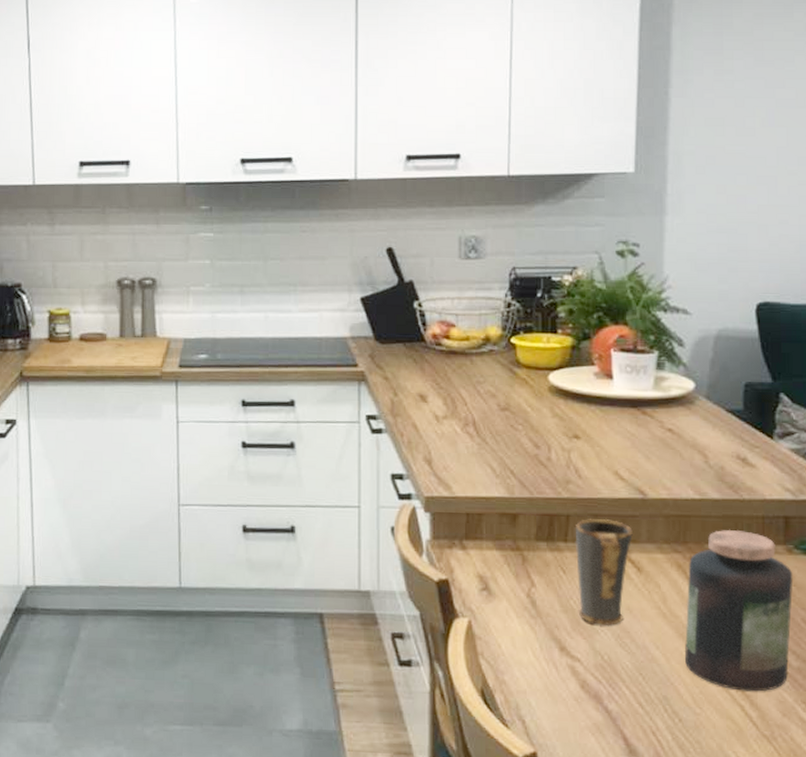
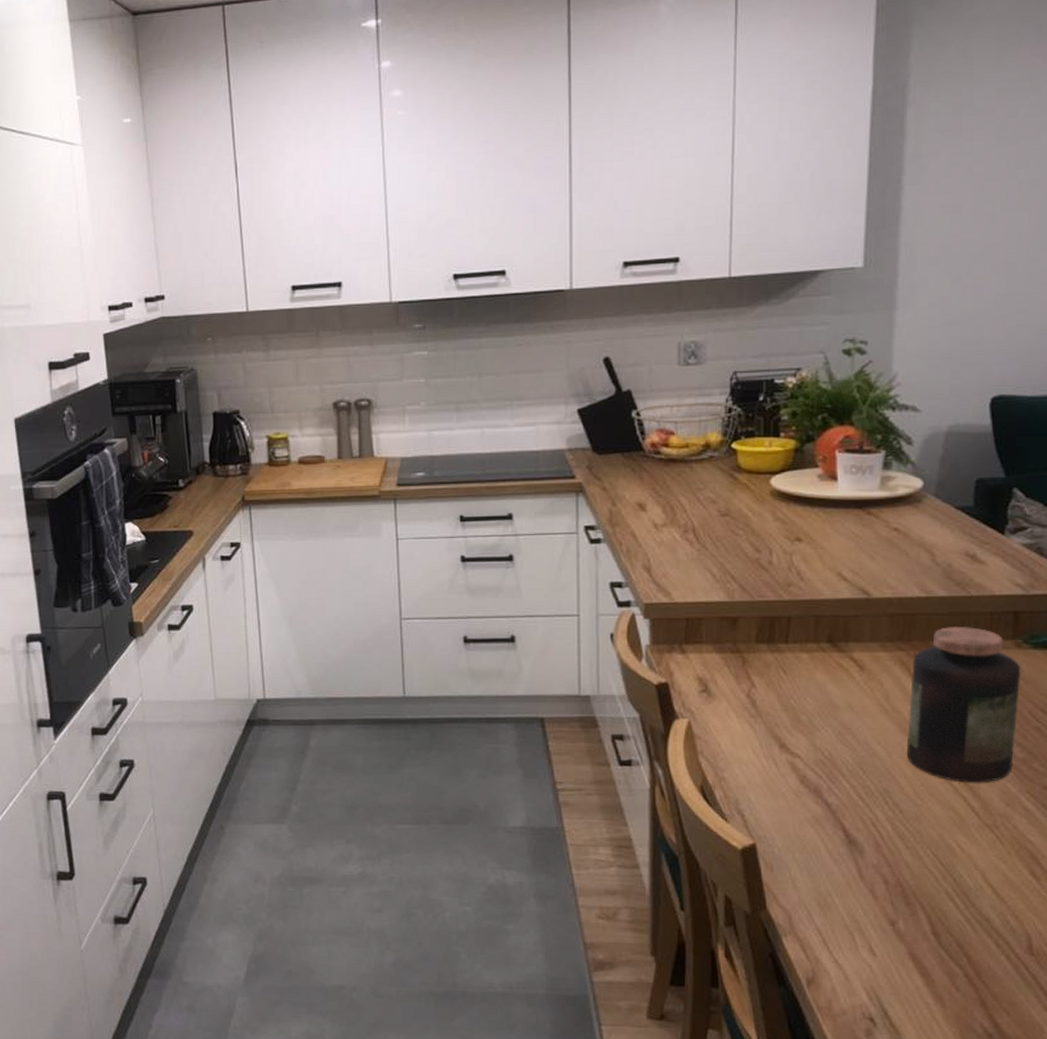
mug: present [575,518,634,627] -> none [796,619,857,724]

